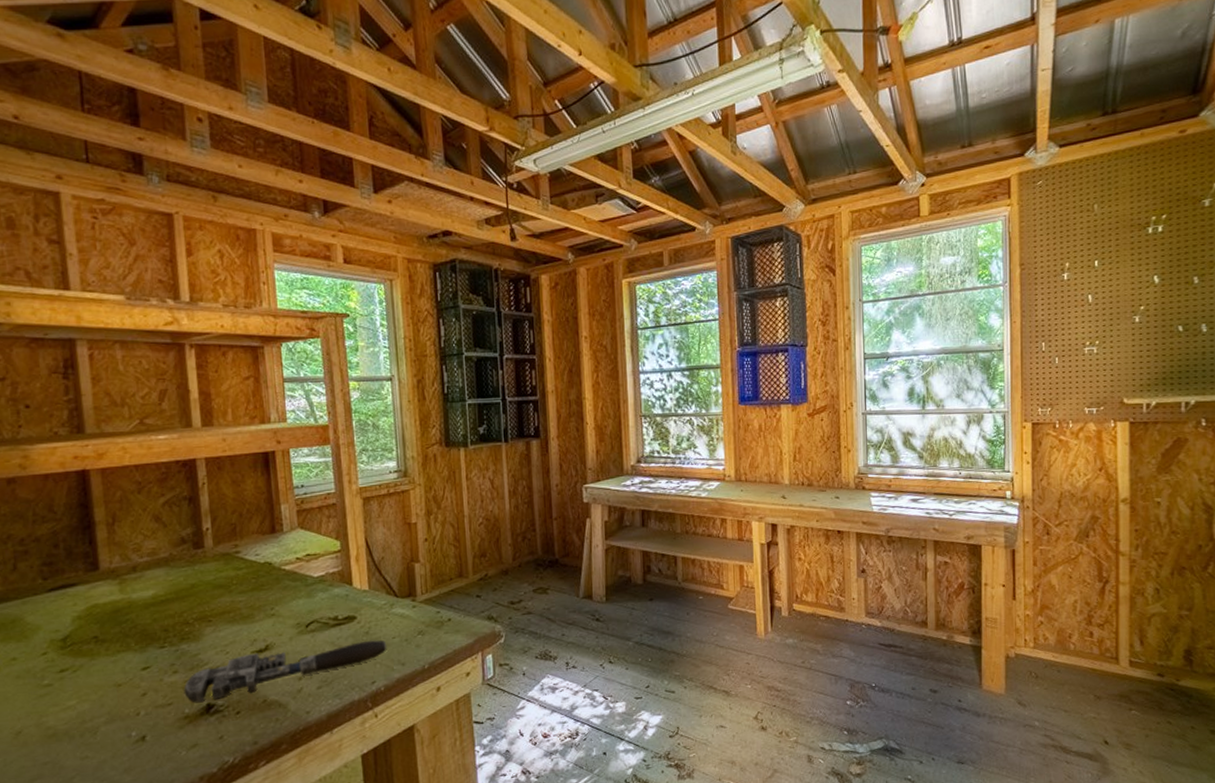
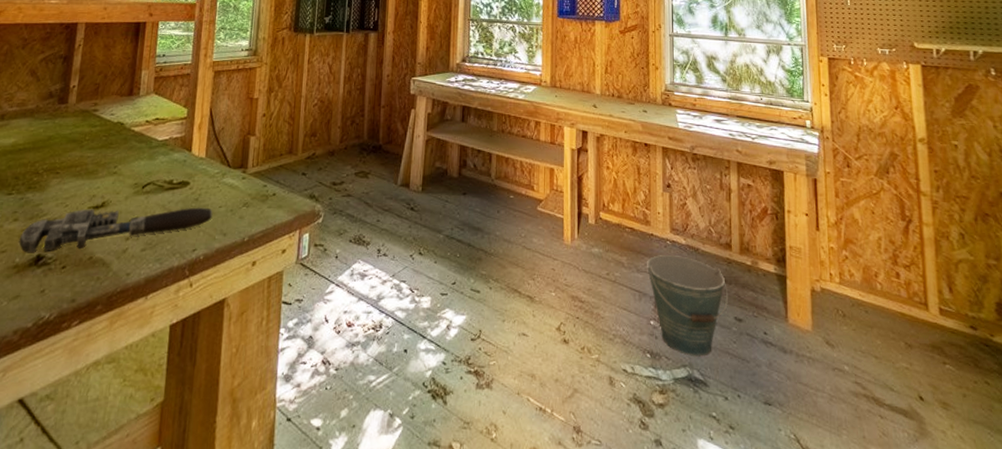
bucket: none [842,638,923,729] -> present [647,255,728,357]

